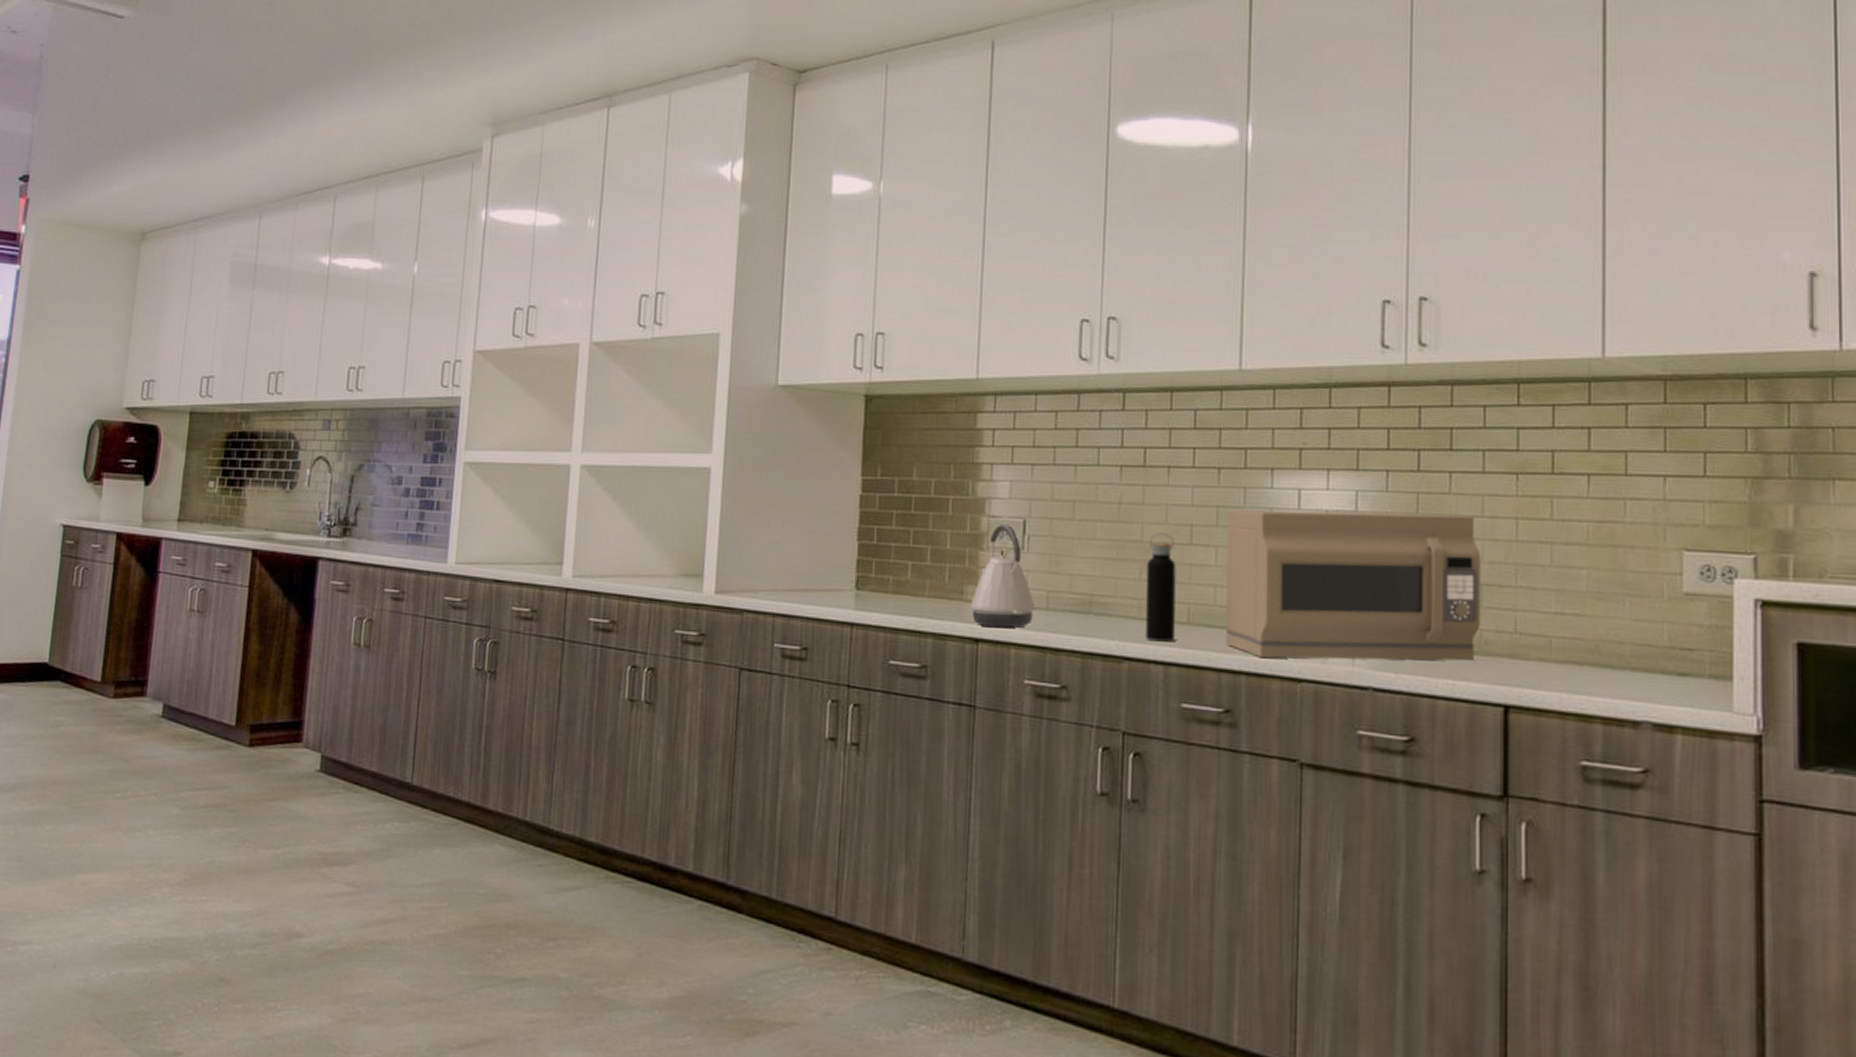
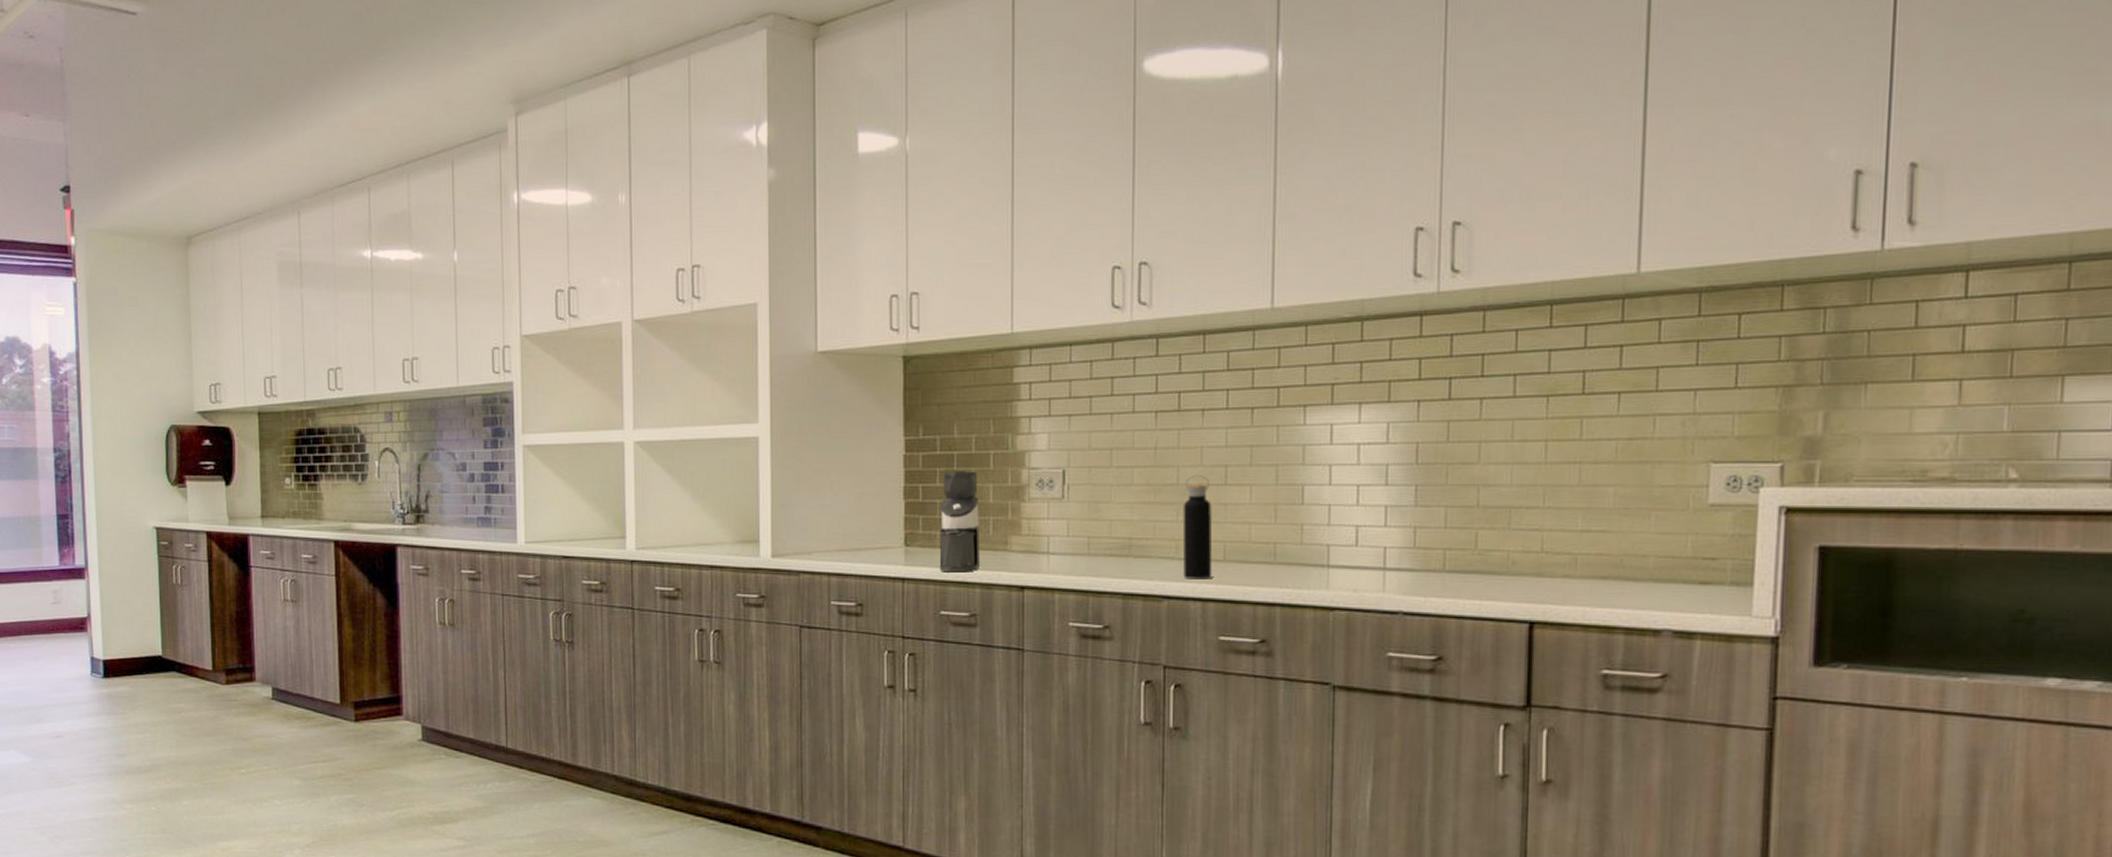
coffee grinder: none [890,515,936,621] -> present [939,471,981,573]
kettle: present [970,524,1035,628] -> none [1015,476,1077,575]
microwave: present [1225,509,1481,661] -> none [1260,440,1510,590]

